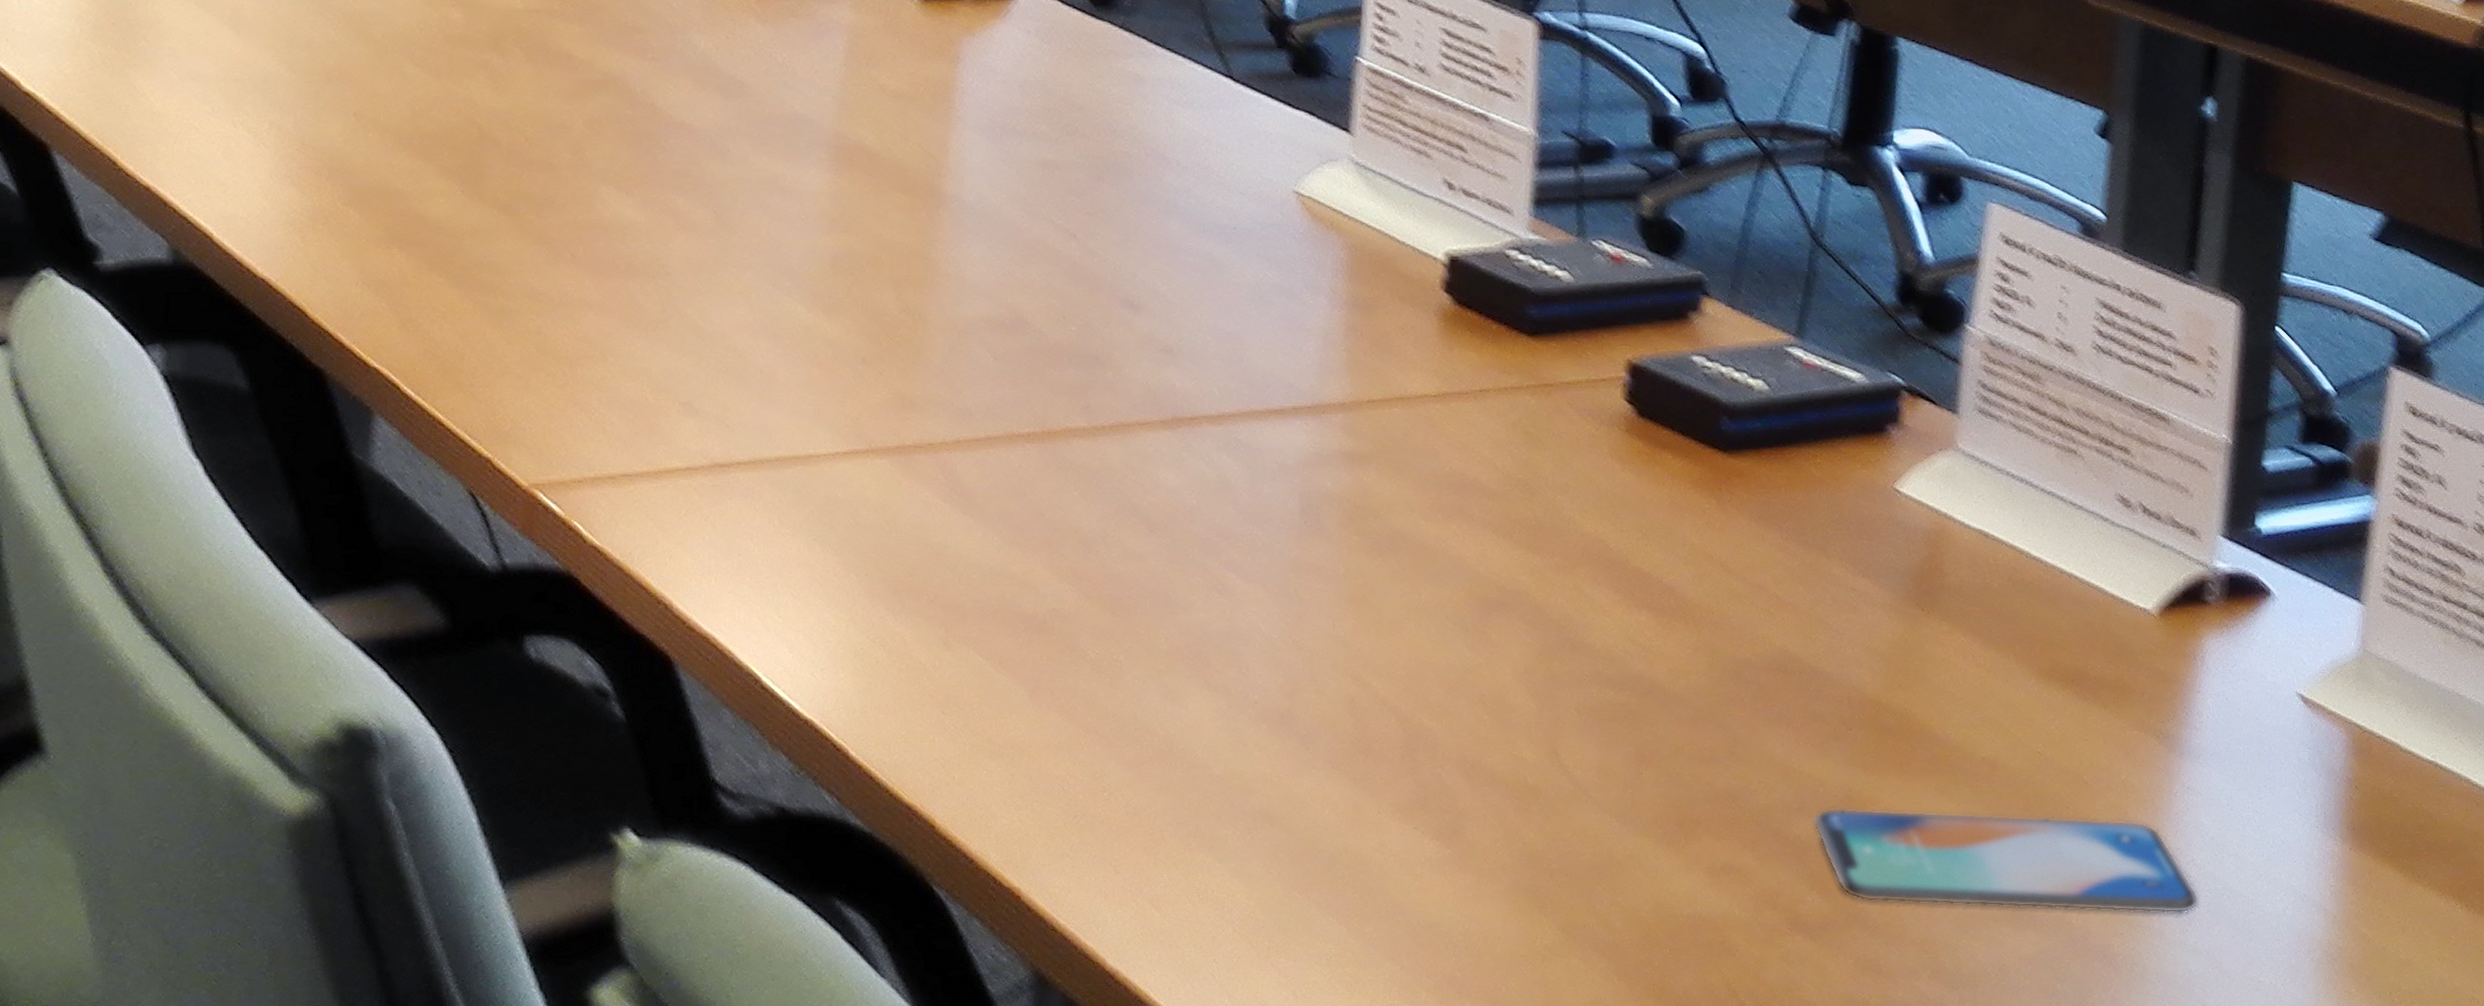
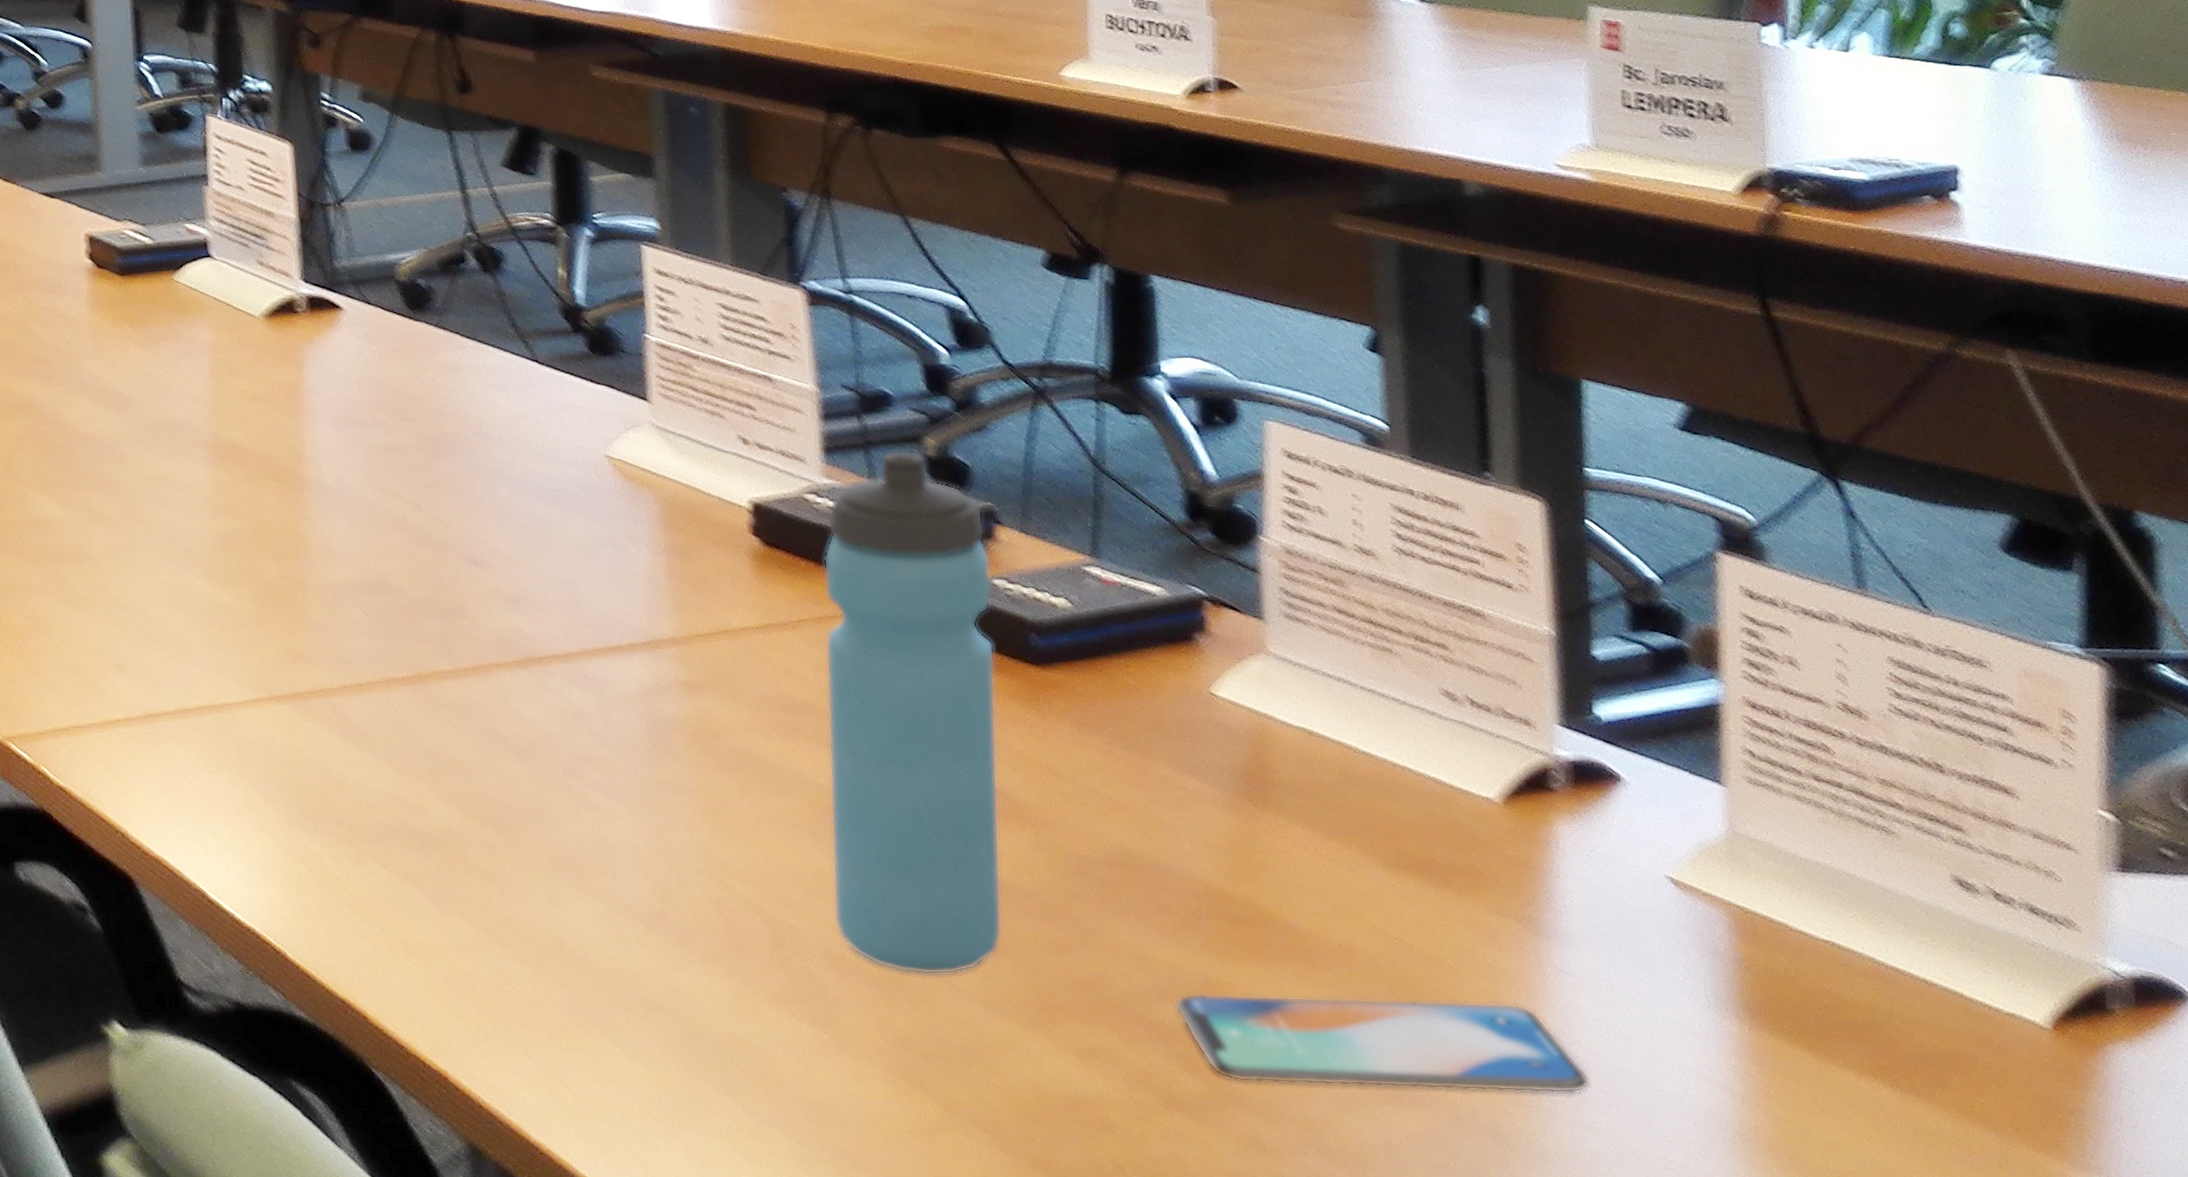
water bottle: none [1474,208,1693,786] -> present [823,450,1003,976]

